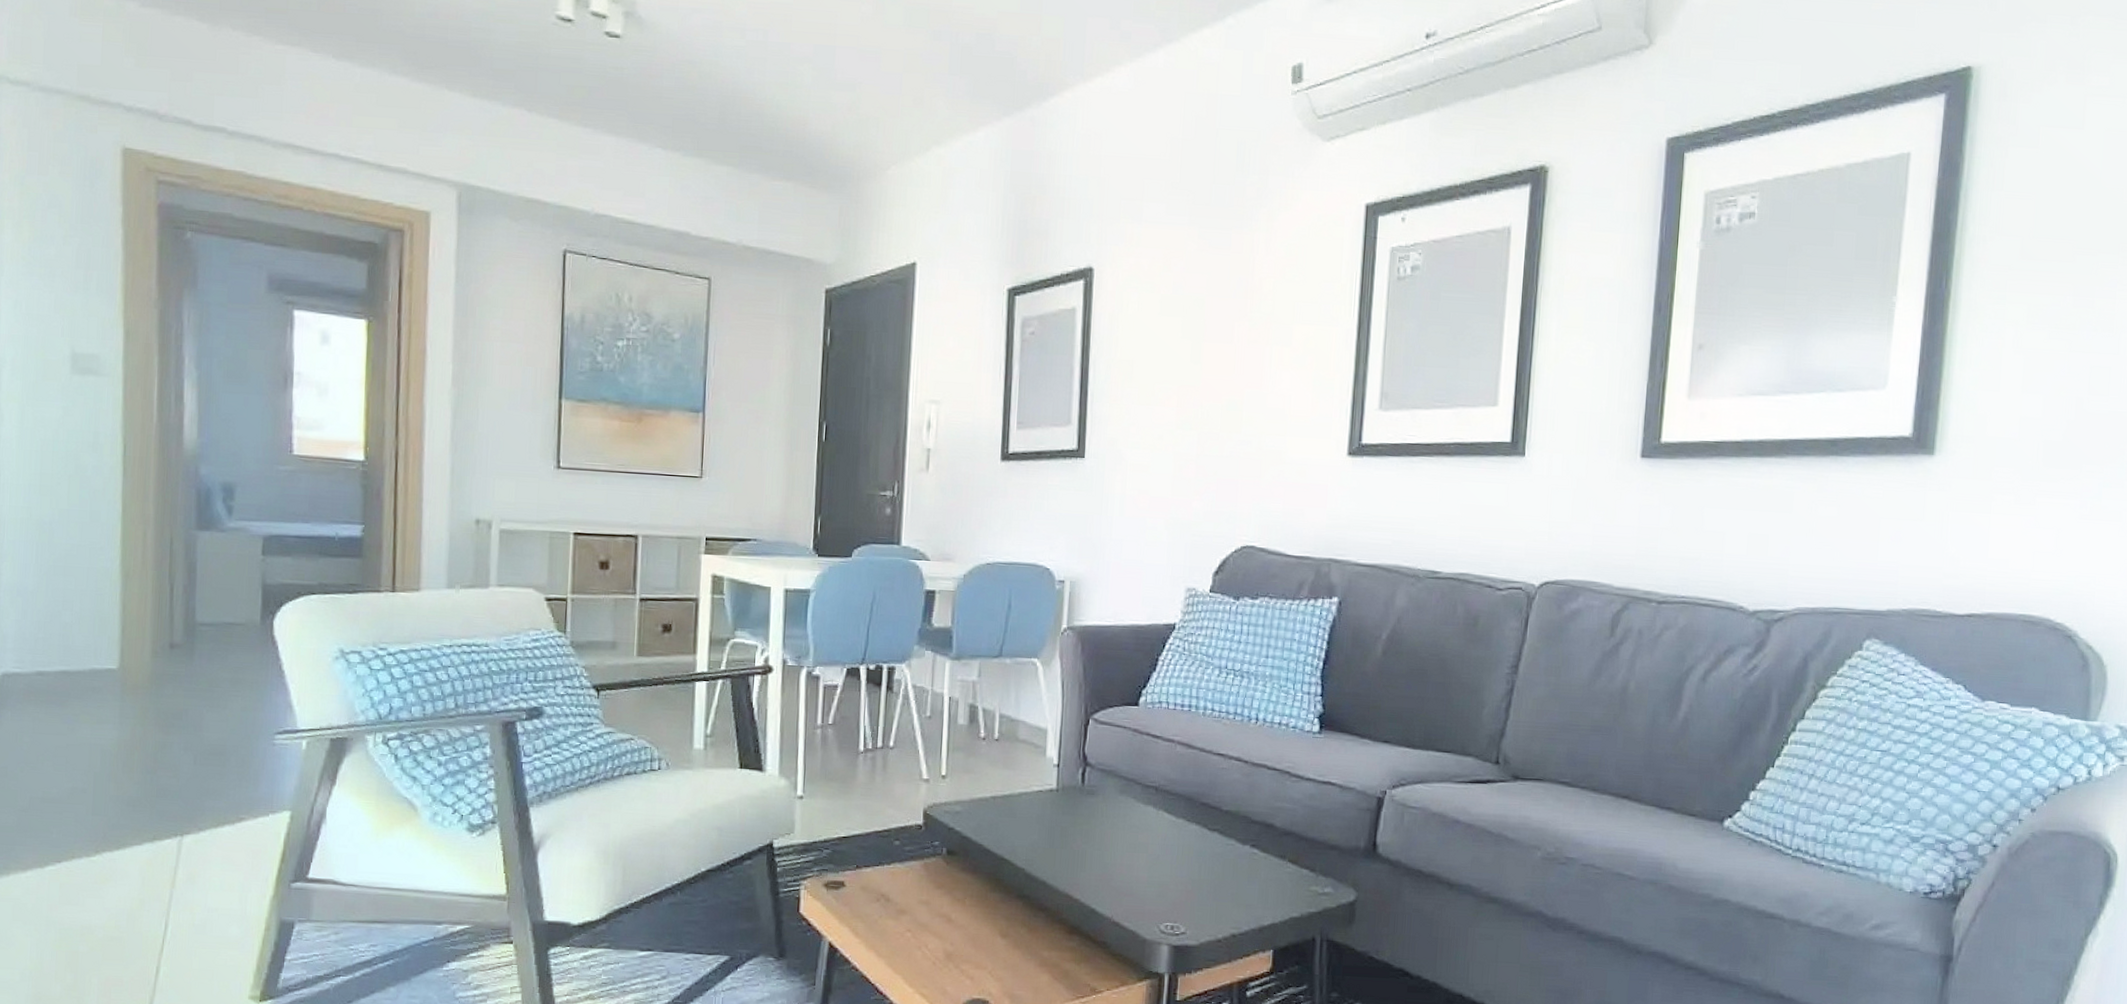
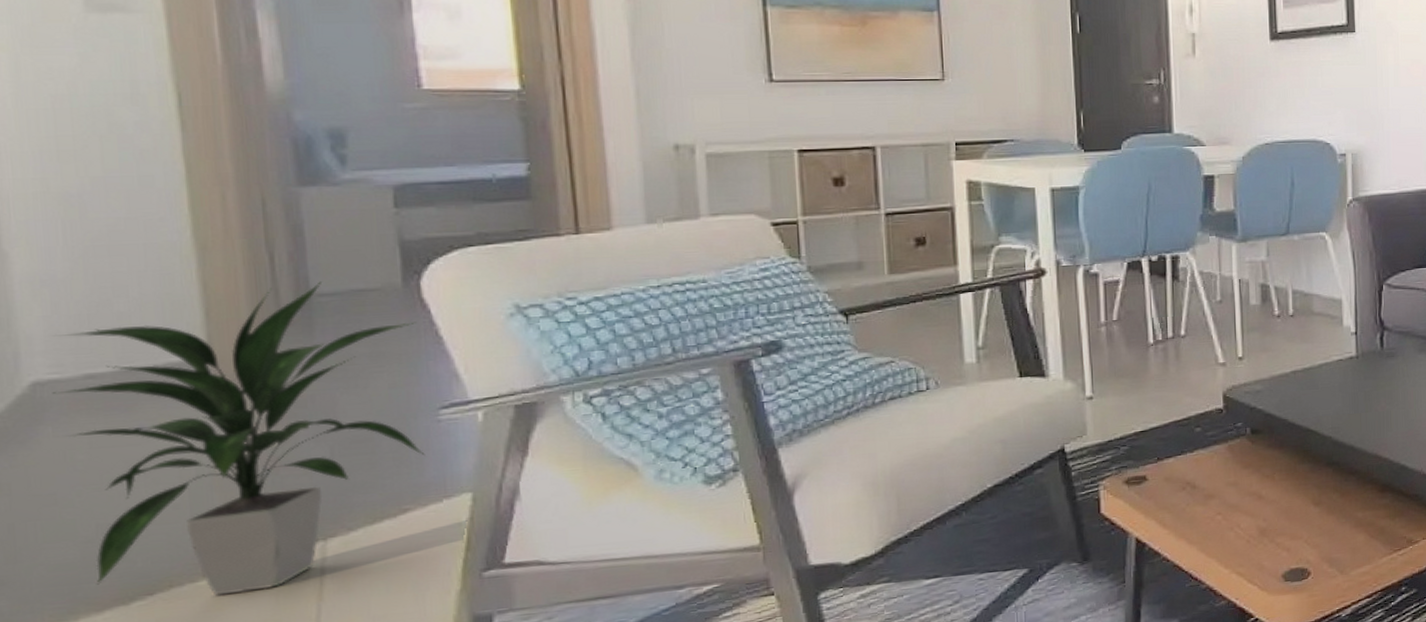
indoor plant: none [14,613,267,872] -> present [52,281,426,596]

